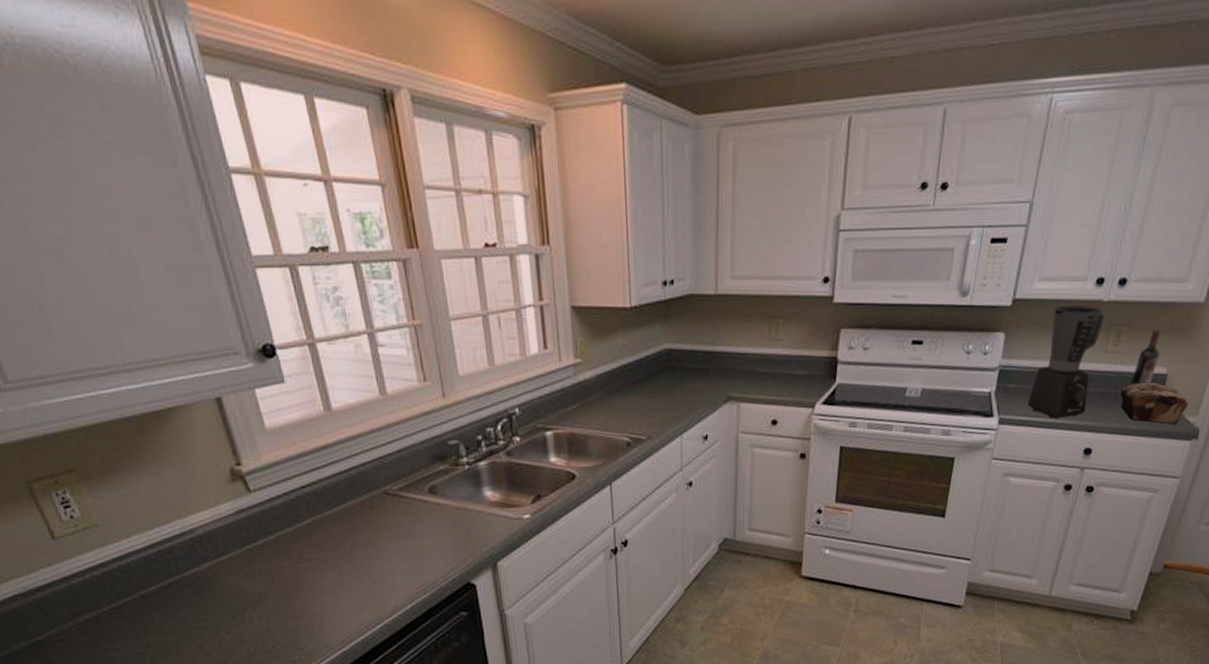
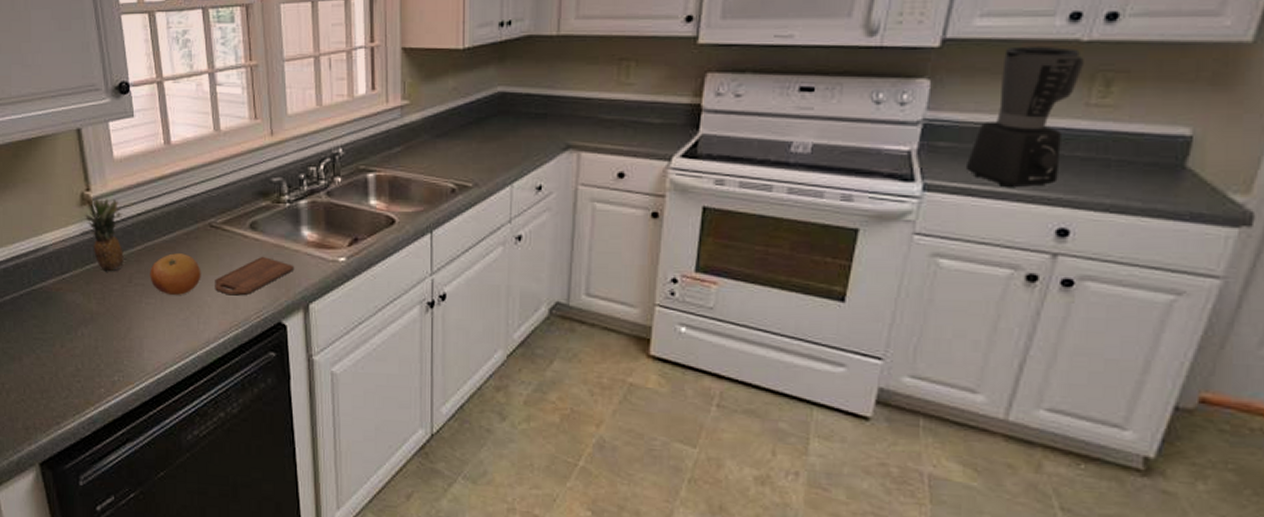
fruit: none [236,471,291,549] -> present [84,198,124,271]
fruit: none [322,524,381,567] -> present [150,253,201,295]
cutting board: none [396,519,479,562] -> present [215,256,295,296]
bread loaf: present [1120,383,1188,425] -> none [1113,147,1232,204]
wine bottle: present [1130,330,1161,385] -> none [1130,78,1179,149]

